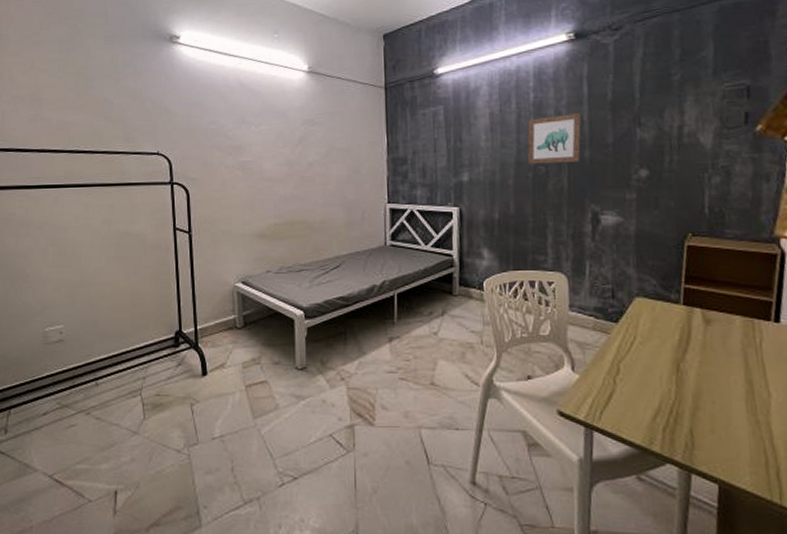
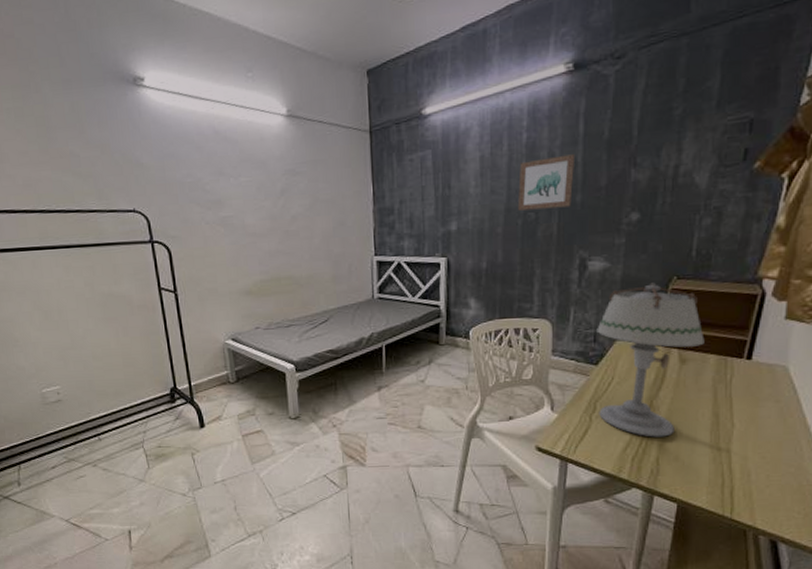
table lamp: none [614,238,728,405] -> present [597,282,705,437]

